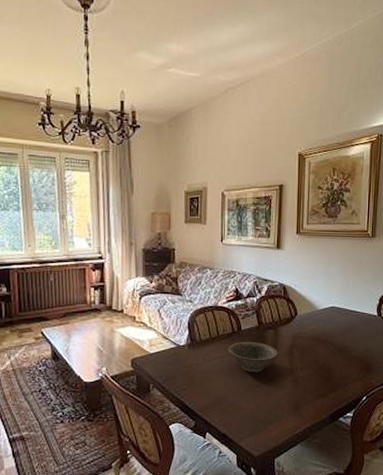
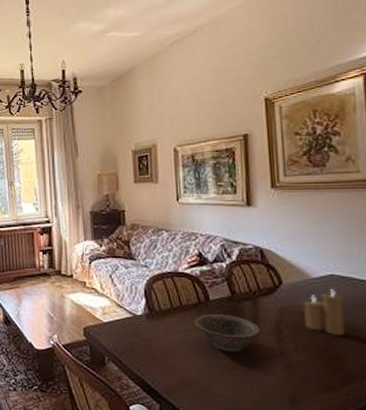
candle: none [310,318,338,355] -> present [304,289,345,337]

